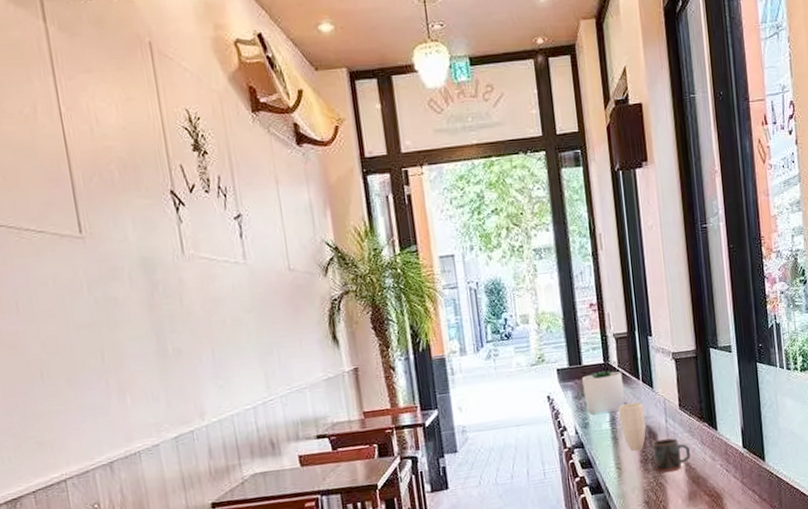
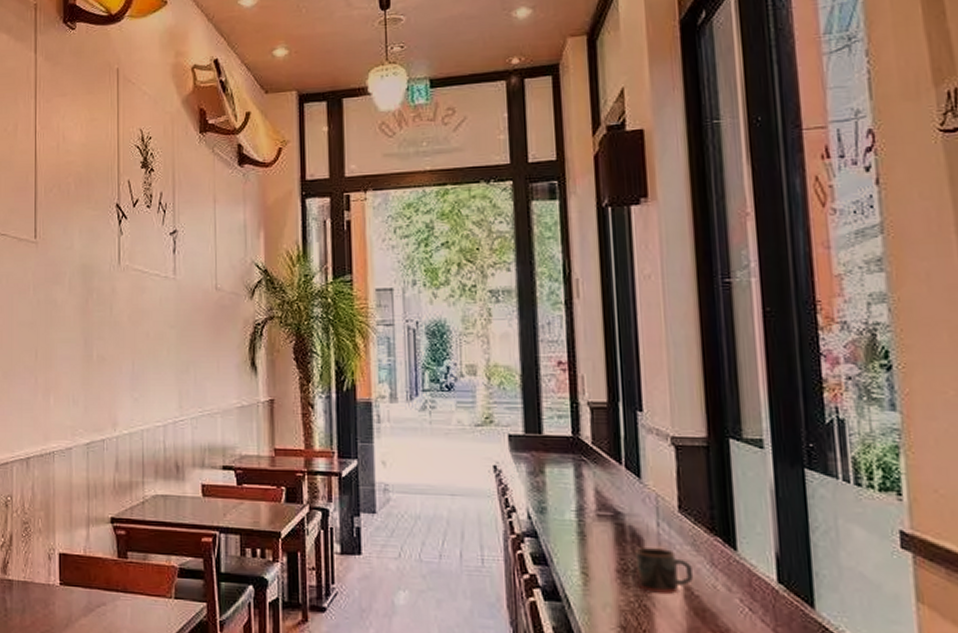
planter: present [582,370,626,415] -> none [541,446,600,501]
cup: present [618,402,646,452] -> none [589,492,628,557]

